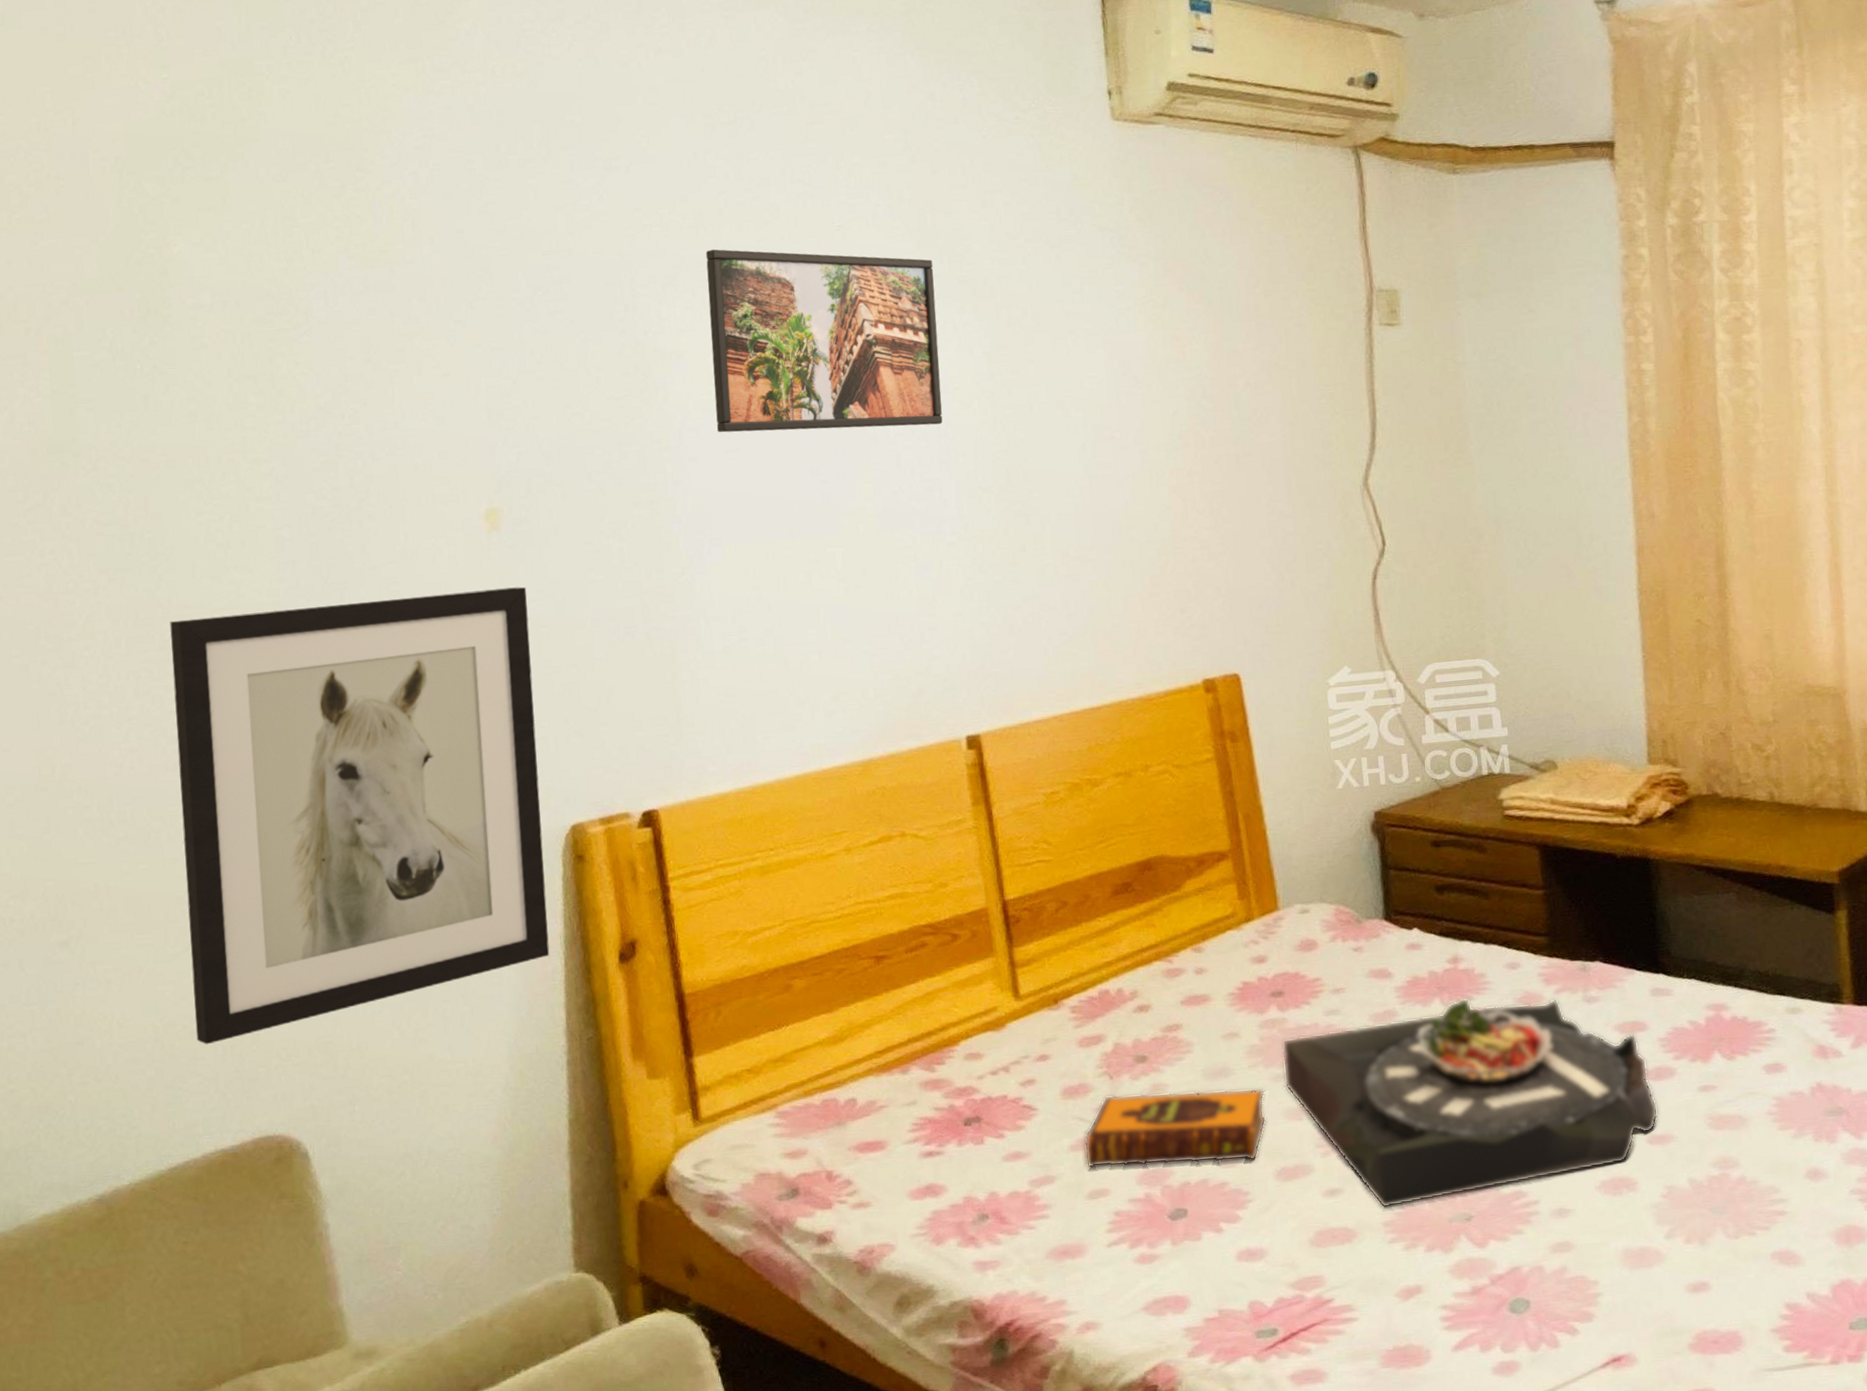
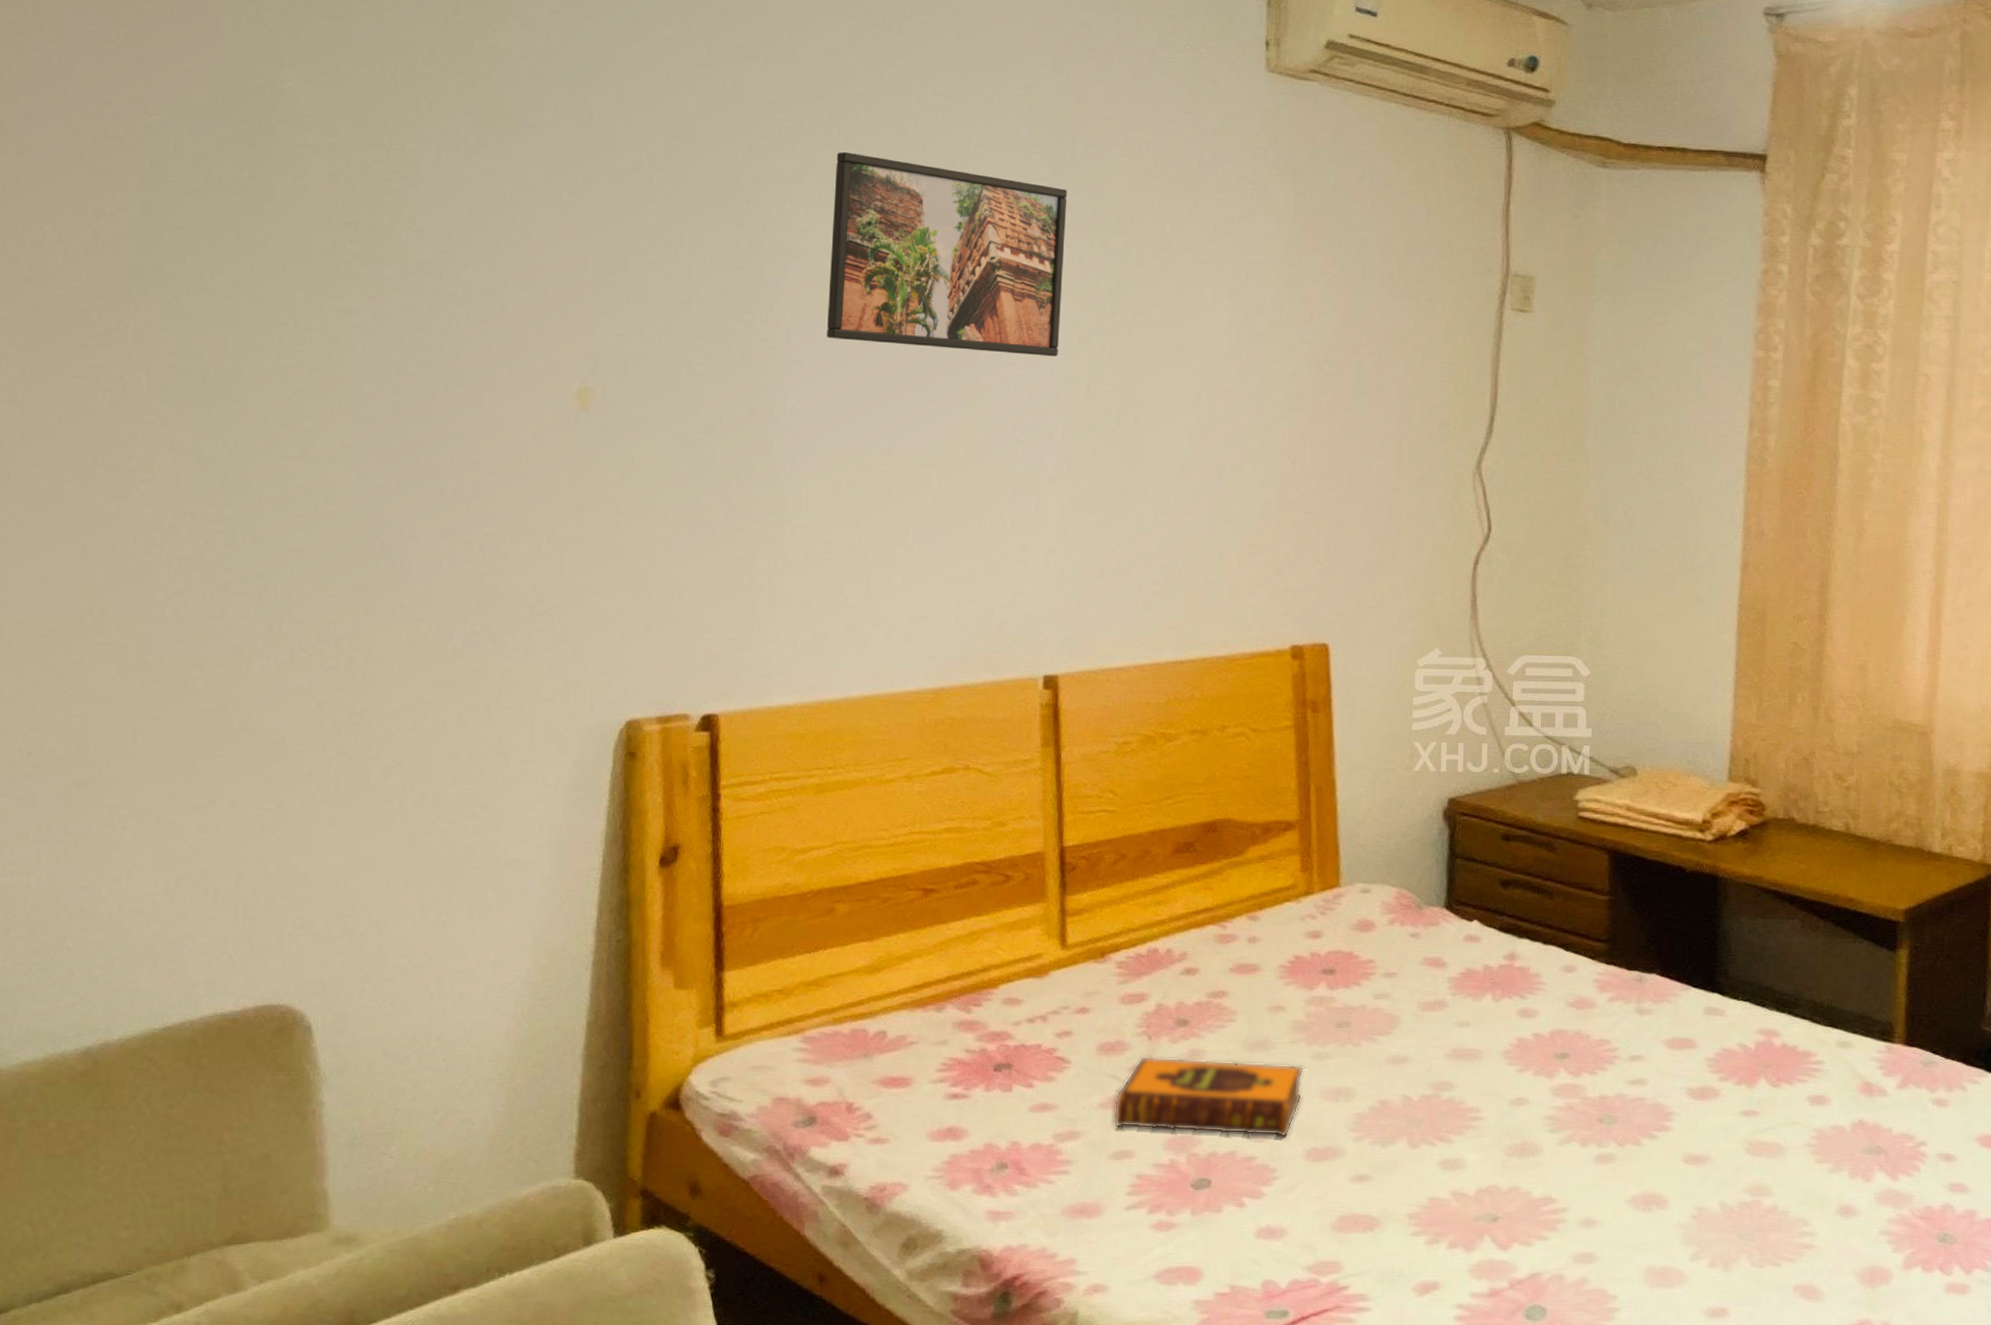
wall art: present [170,586,550,1045] -> none [209,464,610,904]
serving tray: present [1282,998,1659,1209] -> none [1325,996,1698,1200]

